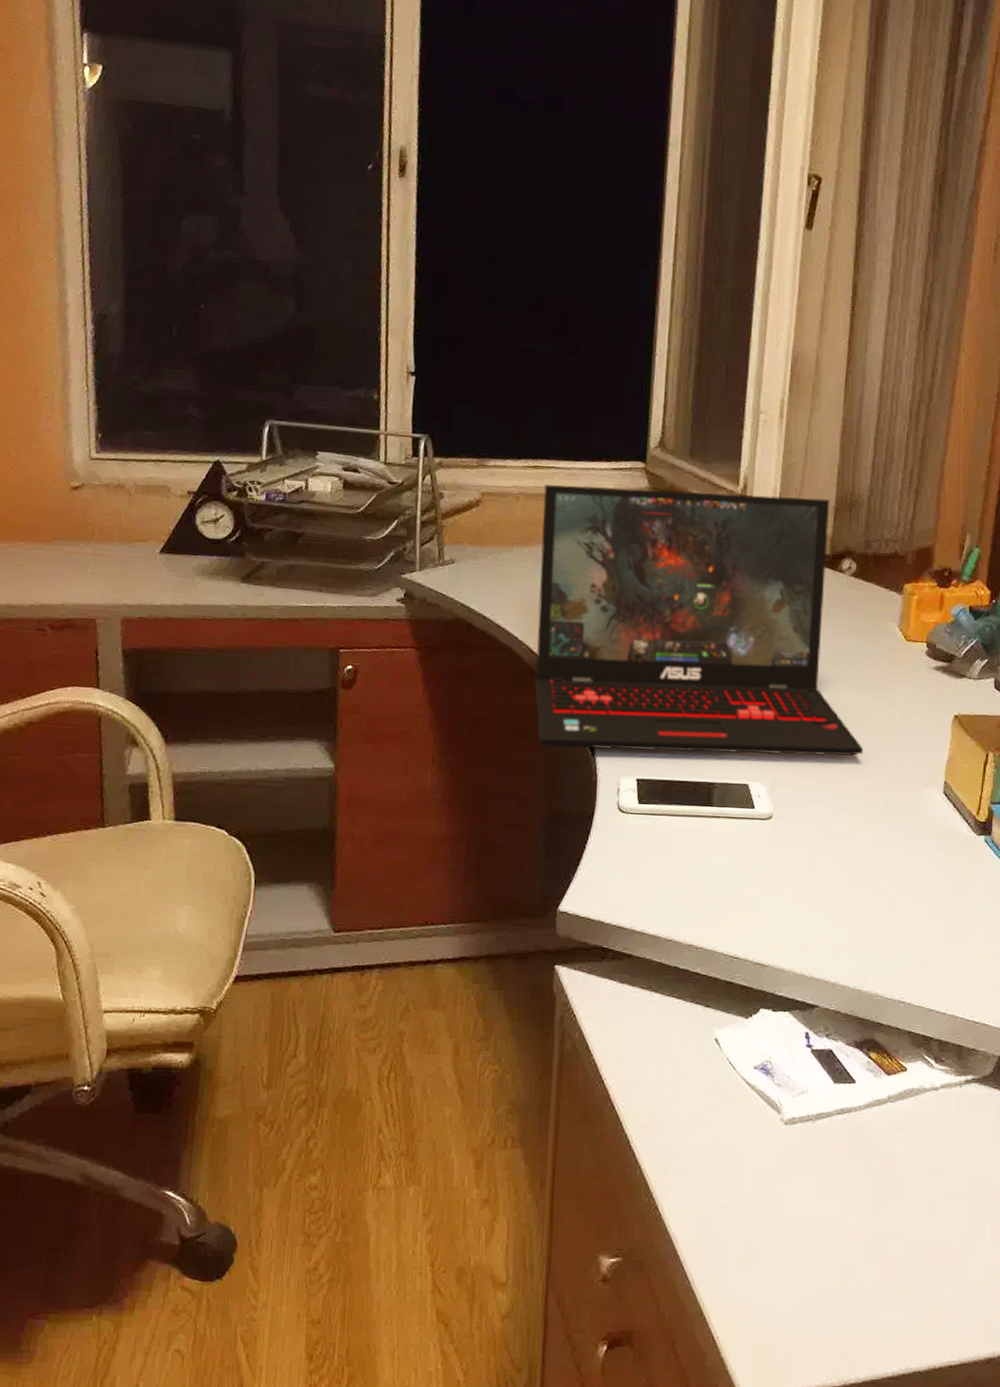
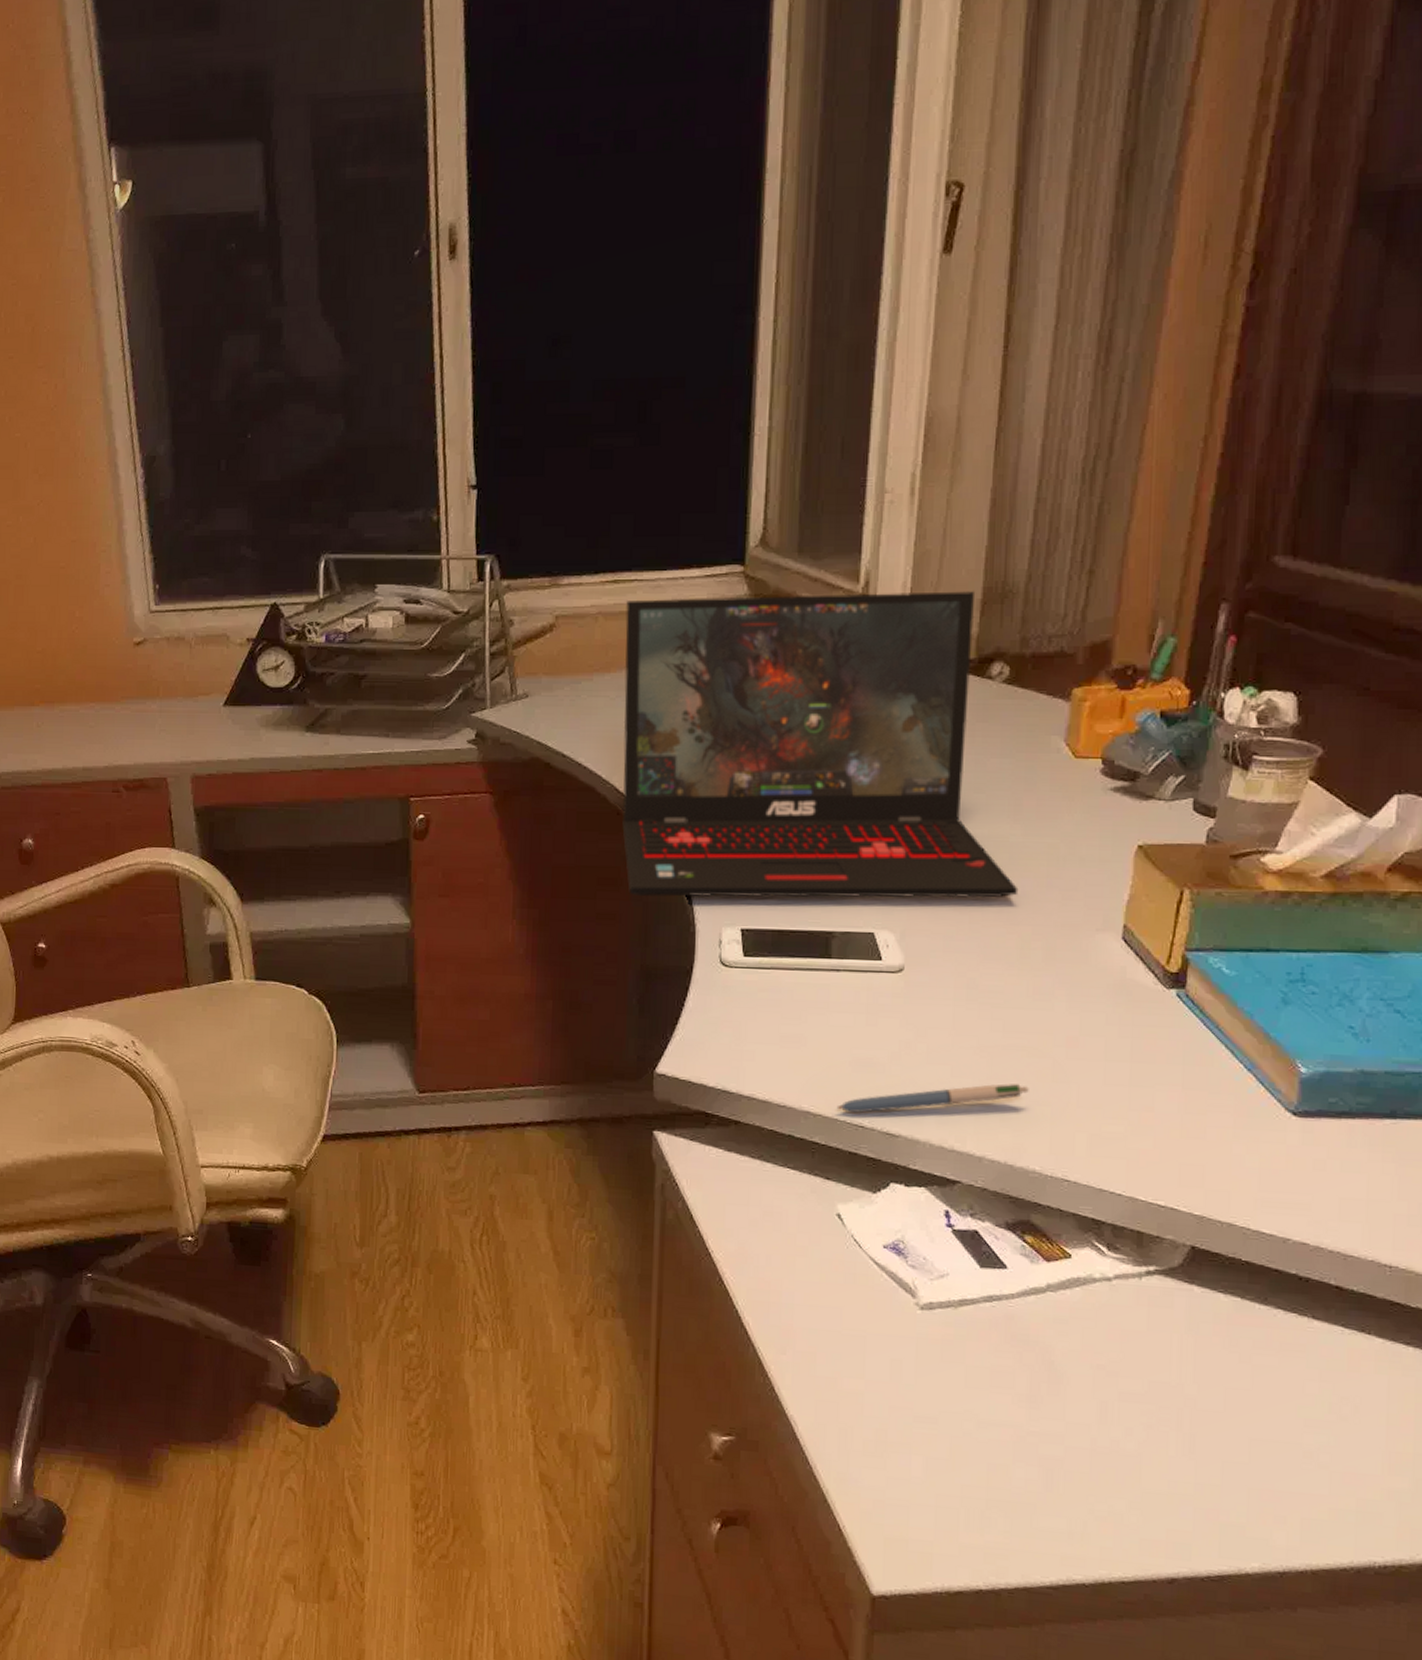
pen: none [715,917,873,945] -> present [836,1083,1029,1113]

